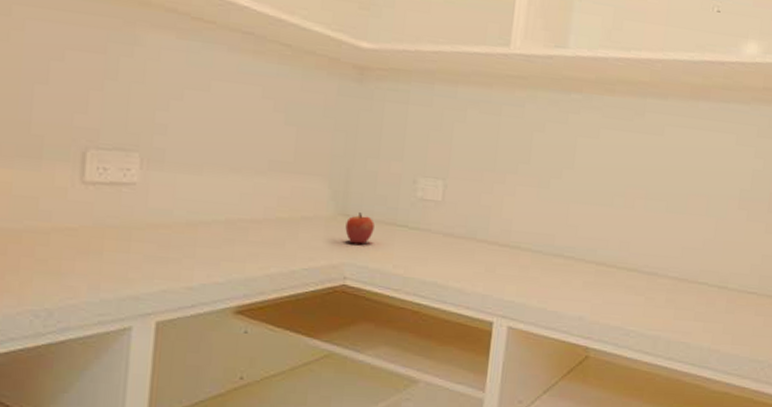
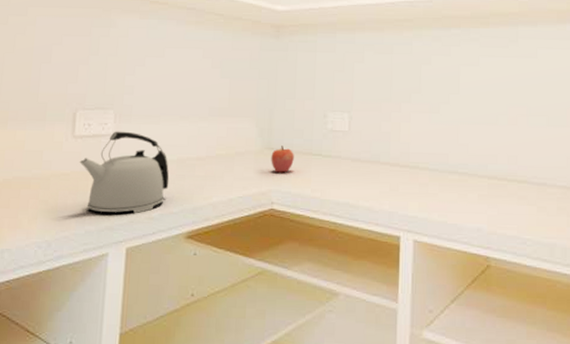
kettle: none [91,179,215,282] -> present [79,131,170,213]

